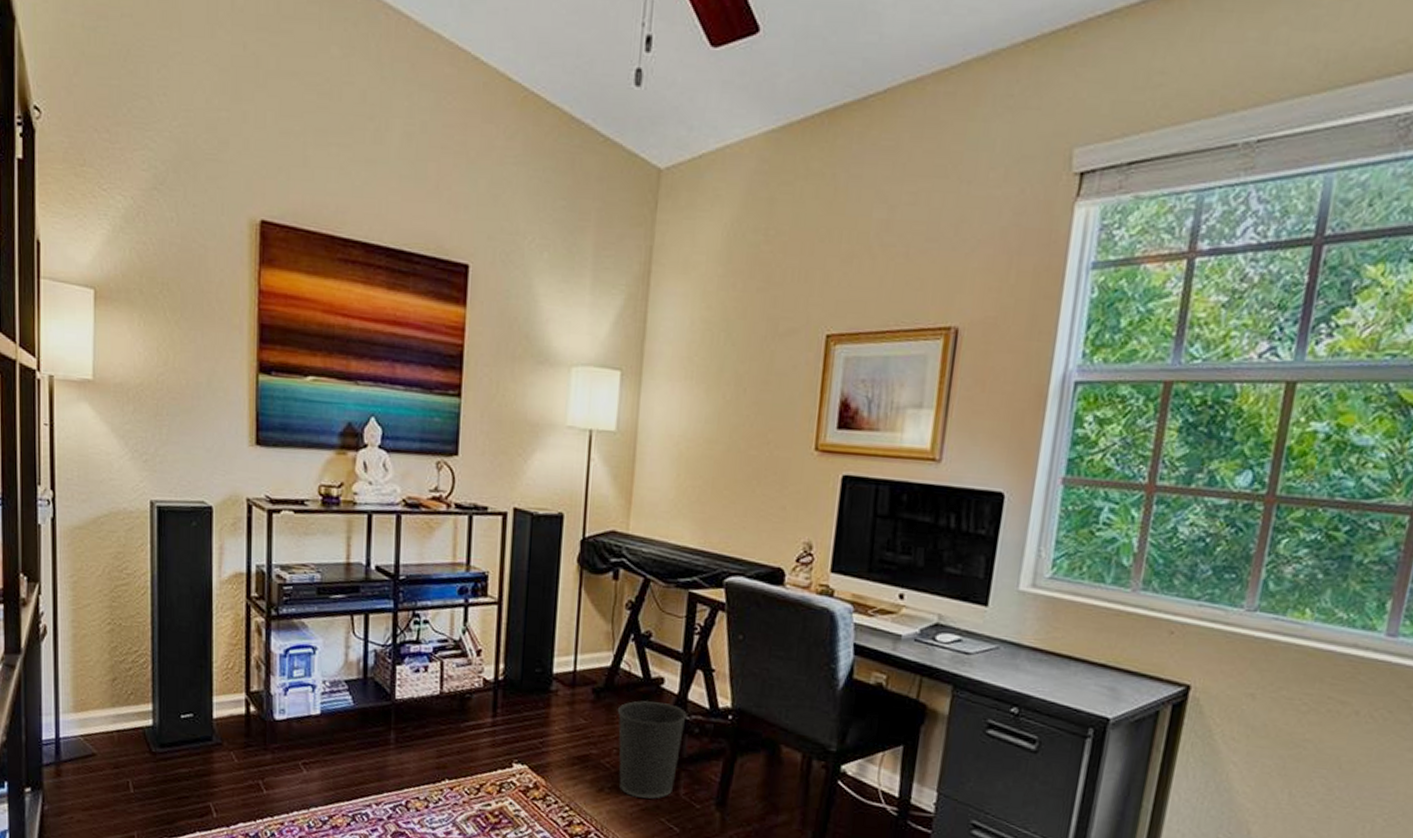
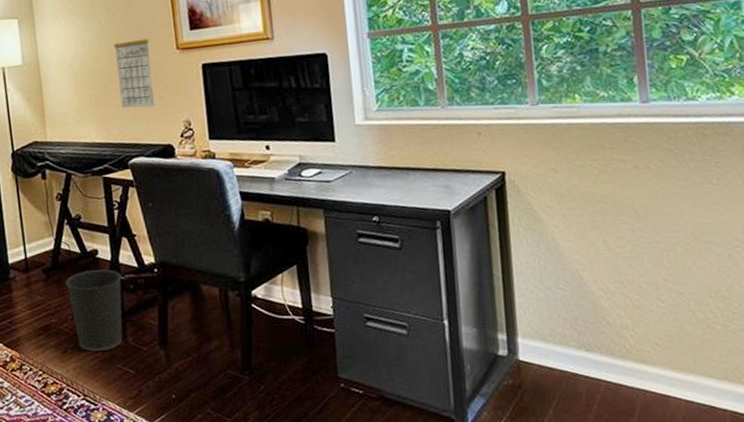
calendar: none [730,427,783,518] -> present [114,38,156,109]

